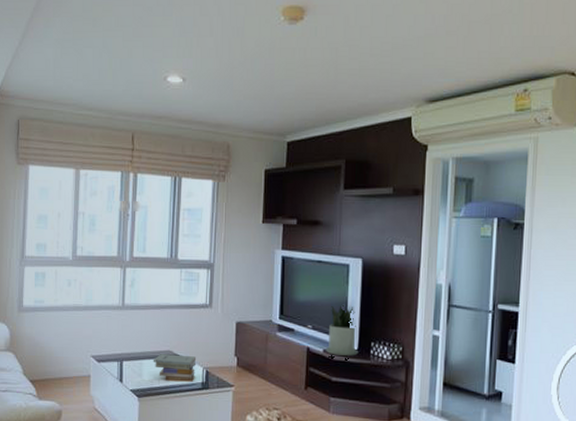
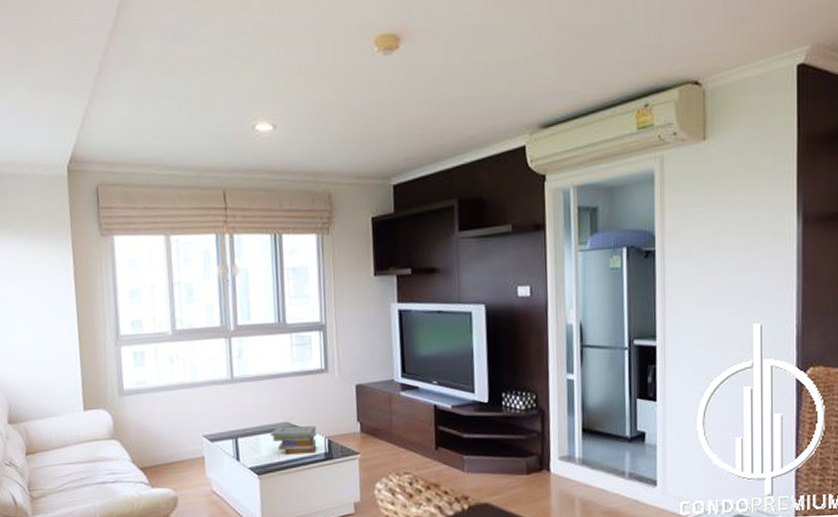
planter: present [325,305,359,357] -> none [453,356,490,411]

